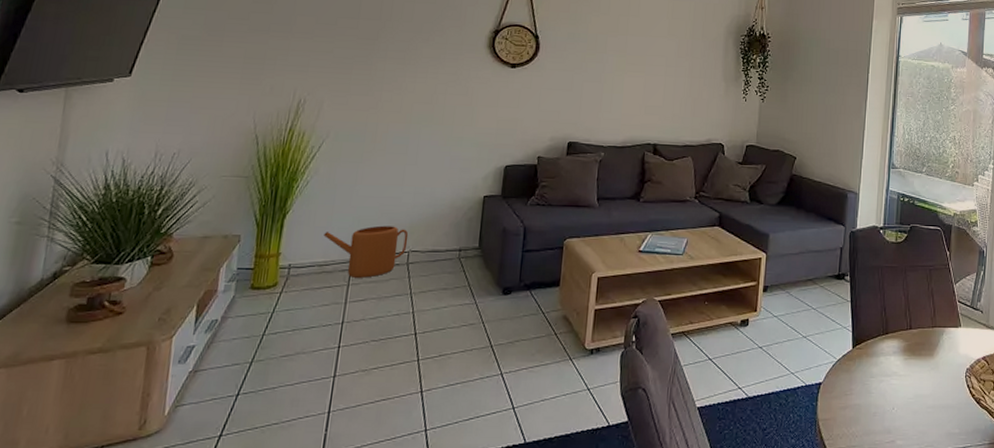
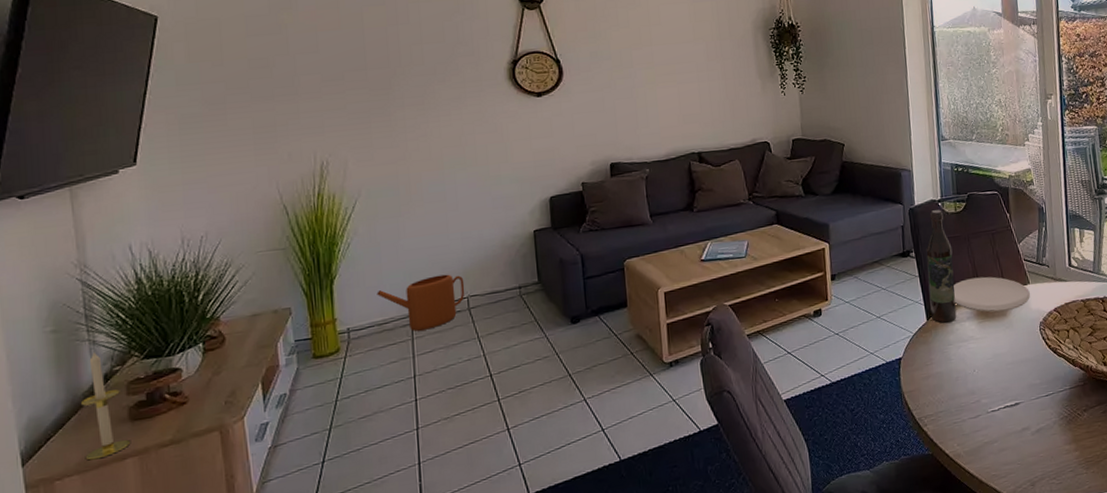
candle: none [15,249,65,356] -> present [80,352,131,461]
wine bottle: none [858,237,888,354] -> present [926,210,957,324]
plate: none [882,312,960,352] -> present [953,276,1030,313]

